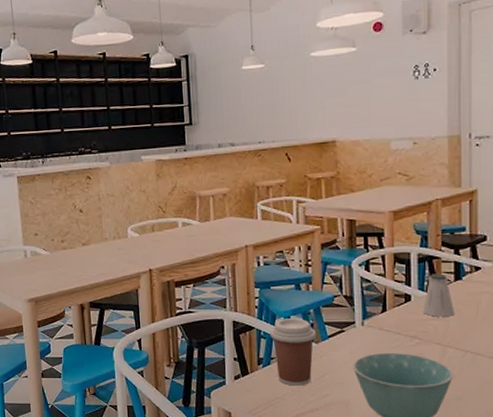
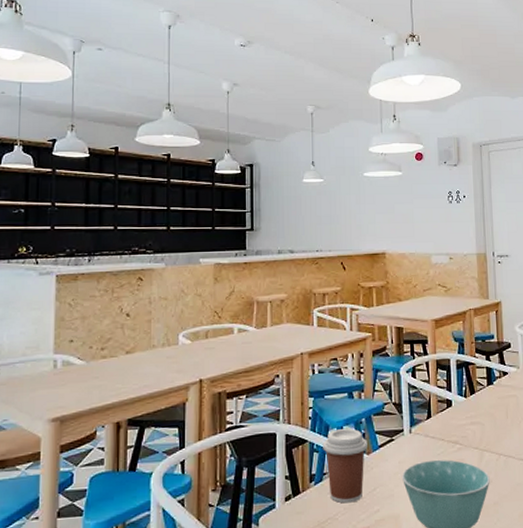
saltshaker: present [422,273,455,317] -> none [462,379,489,421]

